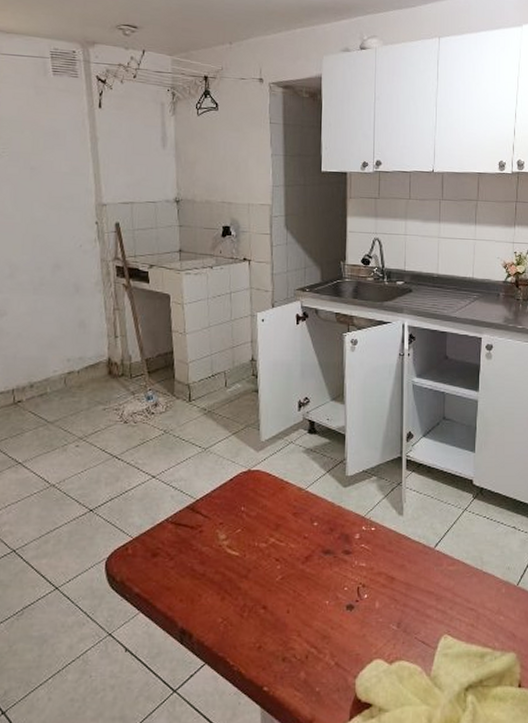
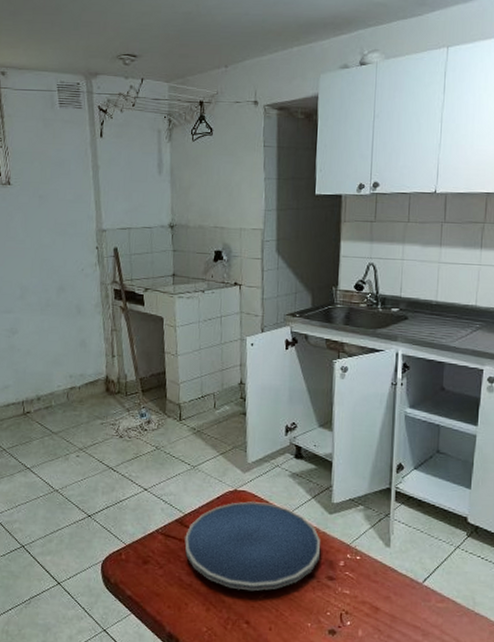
plate: none [197,481,336,574] -> present [185,501,320,592]

